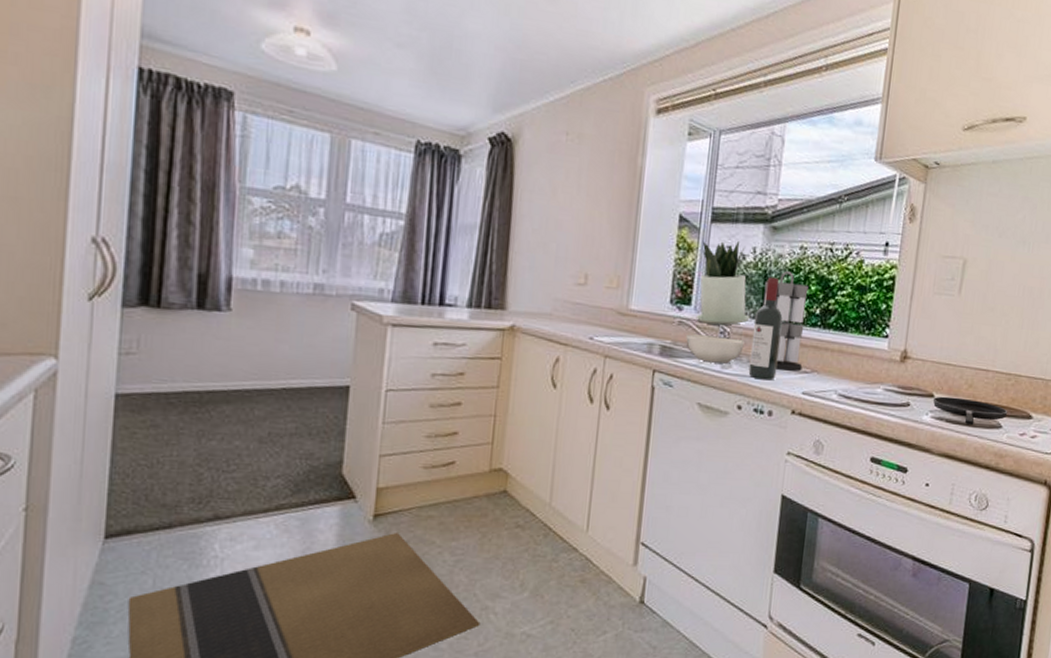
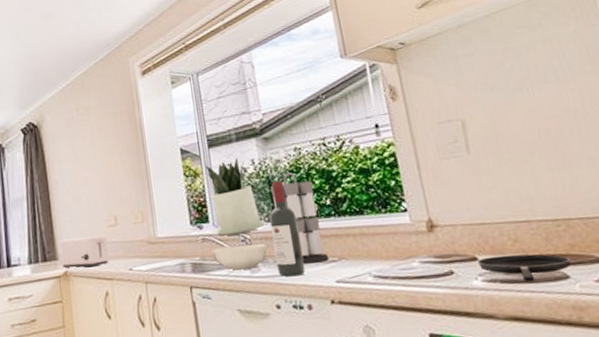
toaster: none [509,288,571,327] -> present [59,235,109,268]

